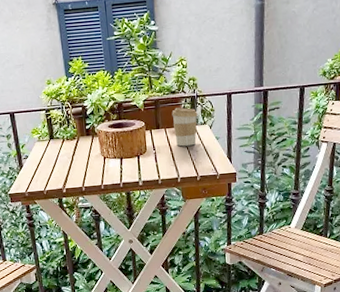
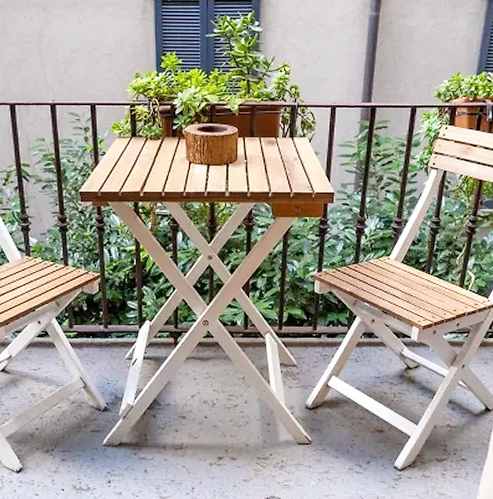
coffee cup: present [172,107,198,147] -> none [269,116,297,159]

